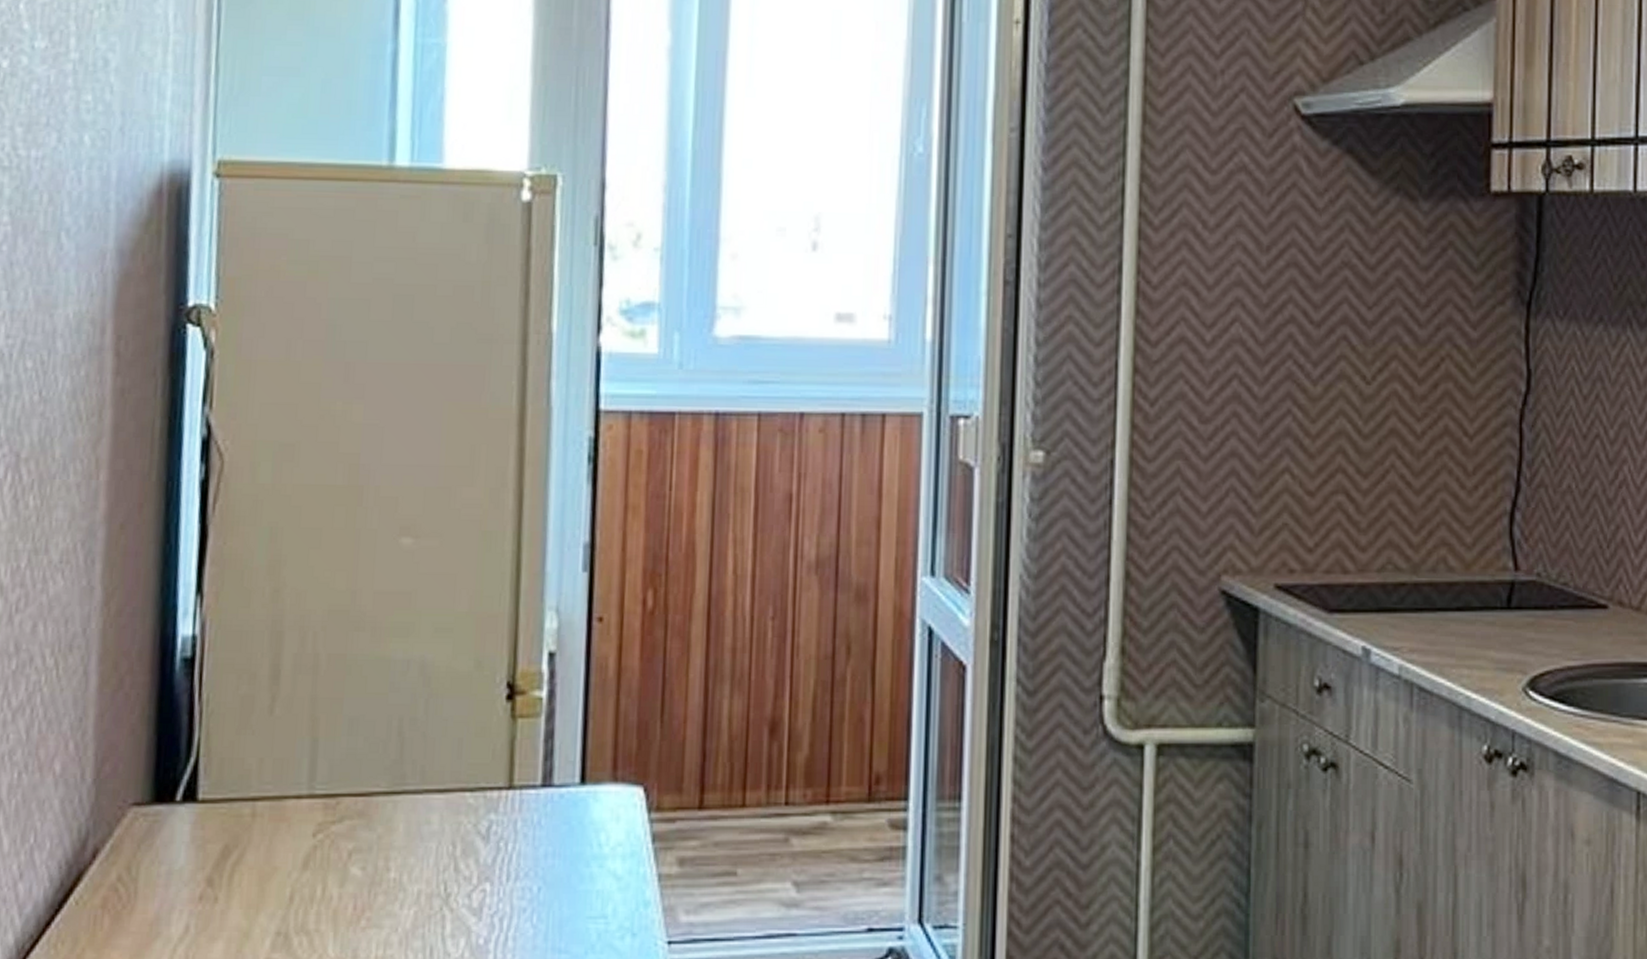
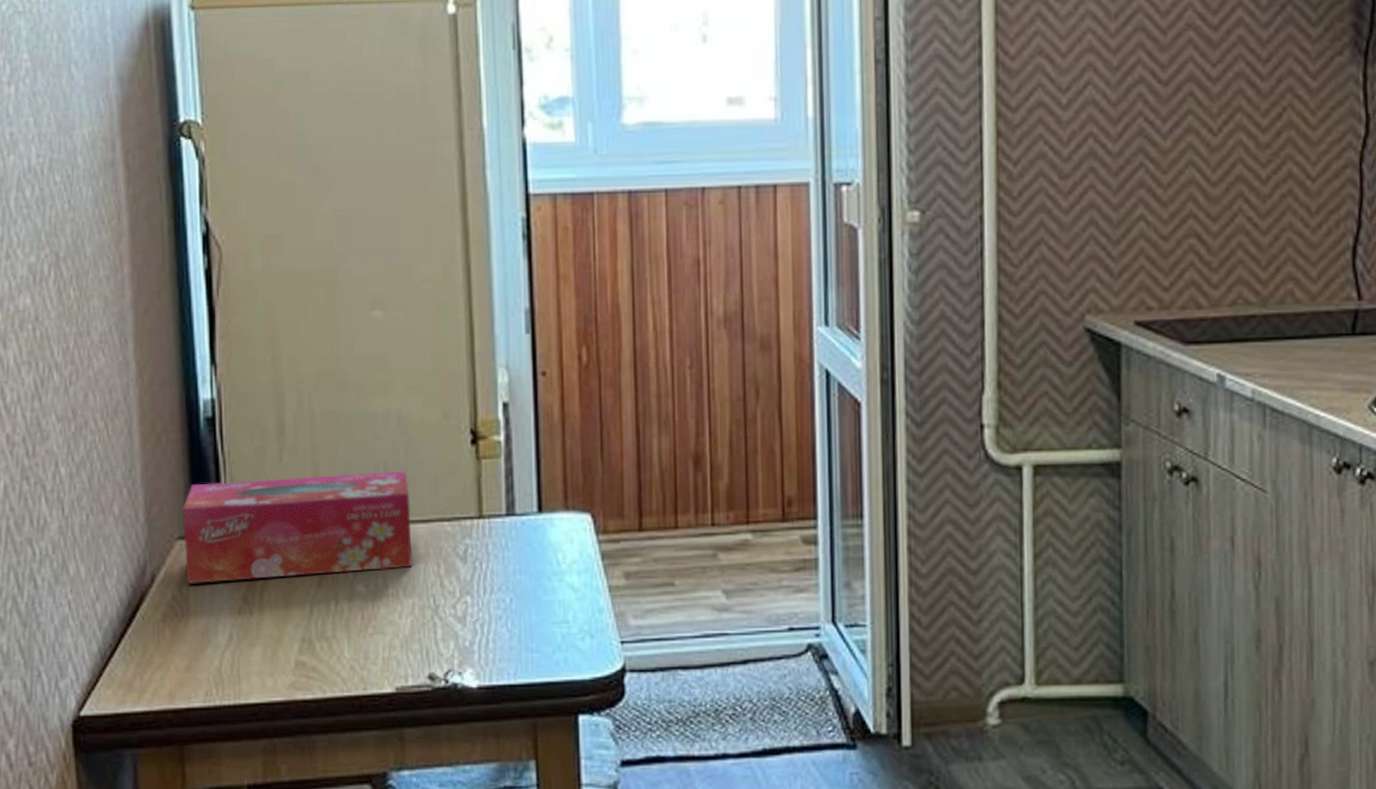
tissue box: none [137,729,427,861] -> present [183,470,412,584]

